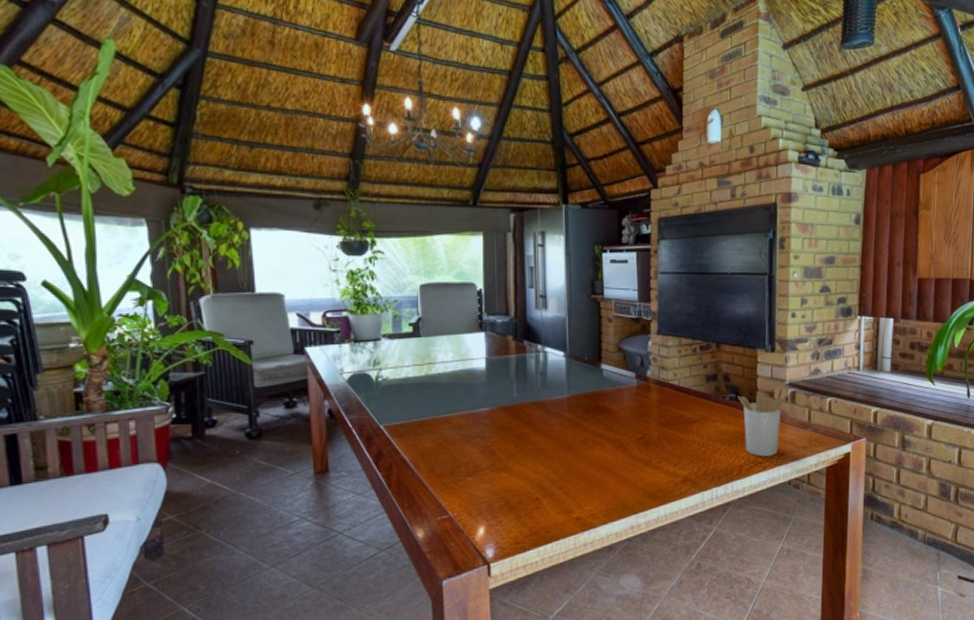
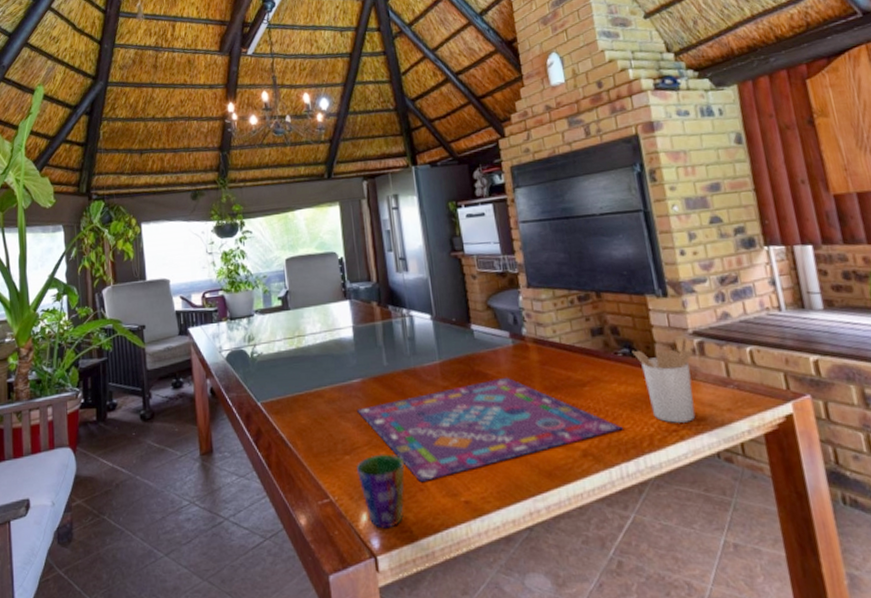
cup: none [478,476,524,541] -> present [357,453,405,529]
gameboard: none [483,412,719,501] -> present [357,377,623,482]

